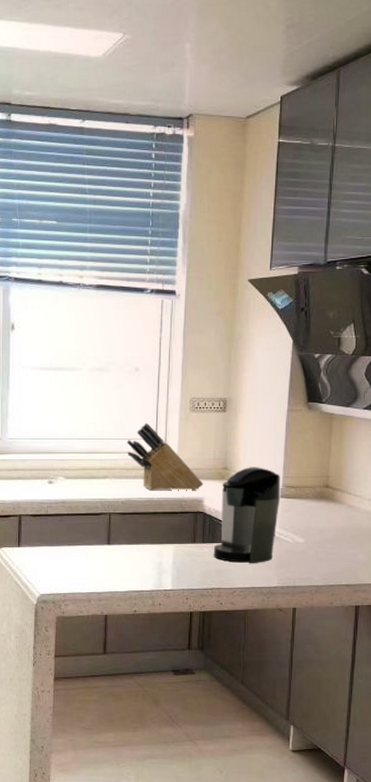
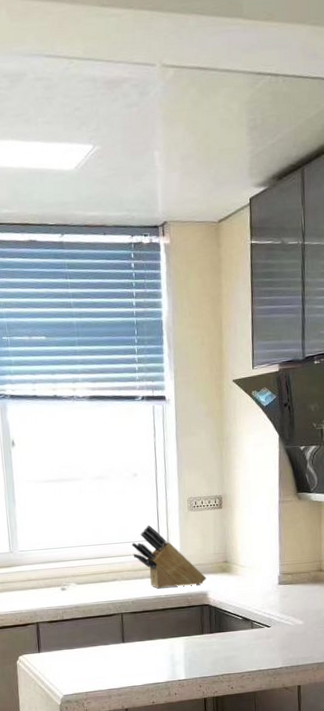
coffee maker: present [213,467,281,564] -> none [221,557,279,649]

